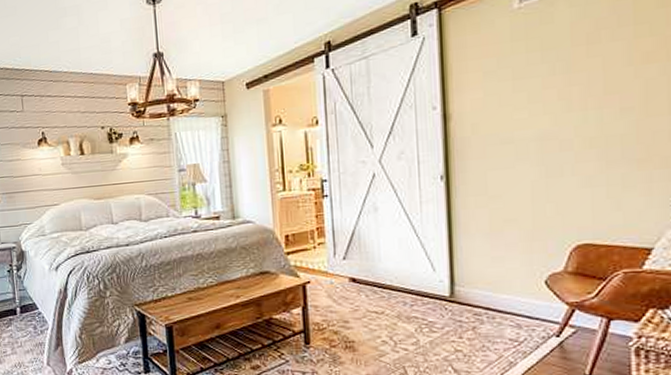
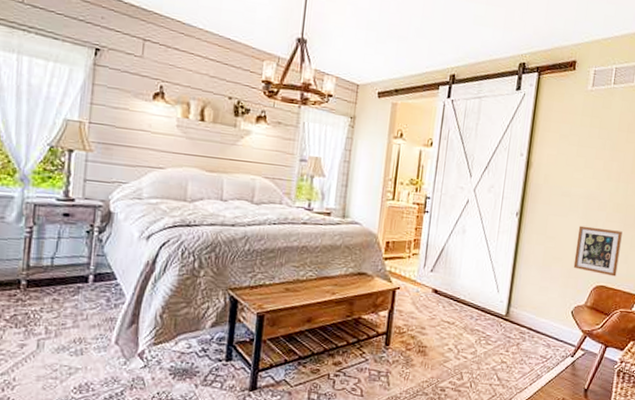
picture frame: none [534,171,607,230] -> present [573,225,623,277]

